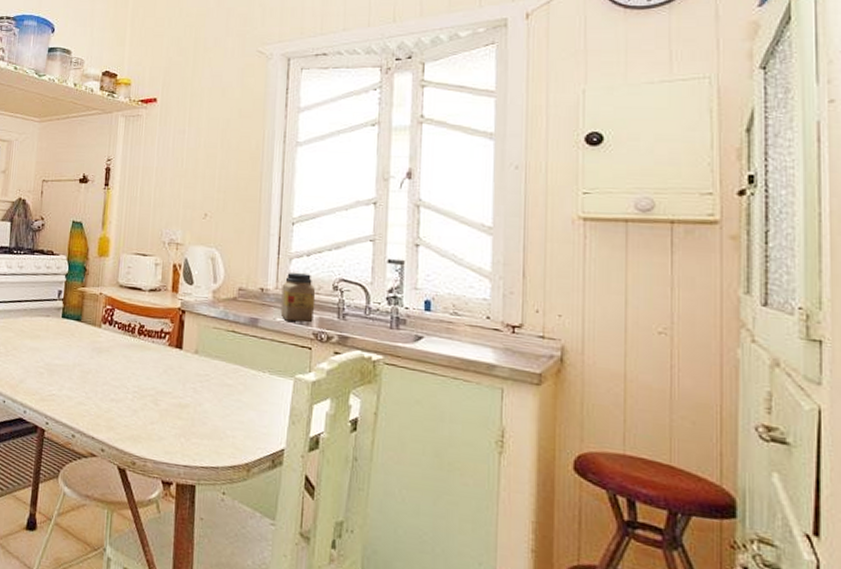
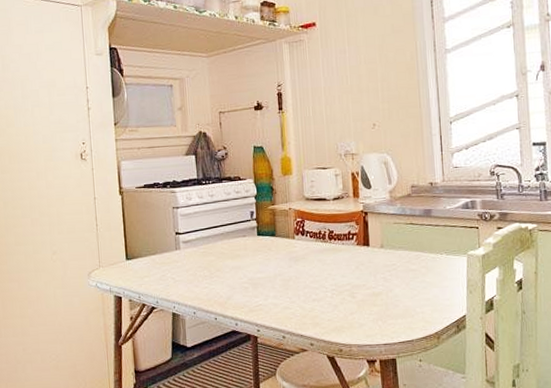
jar: present [280,272,316,323] -> none [448,164,478,209]

